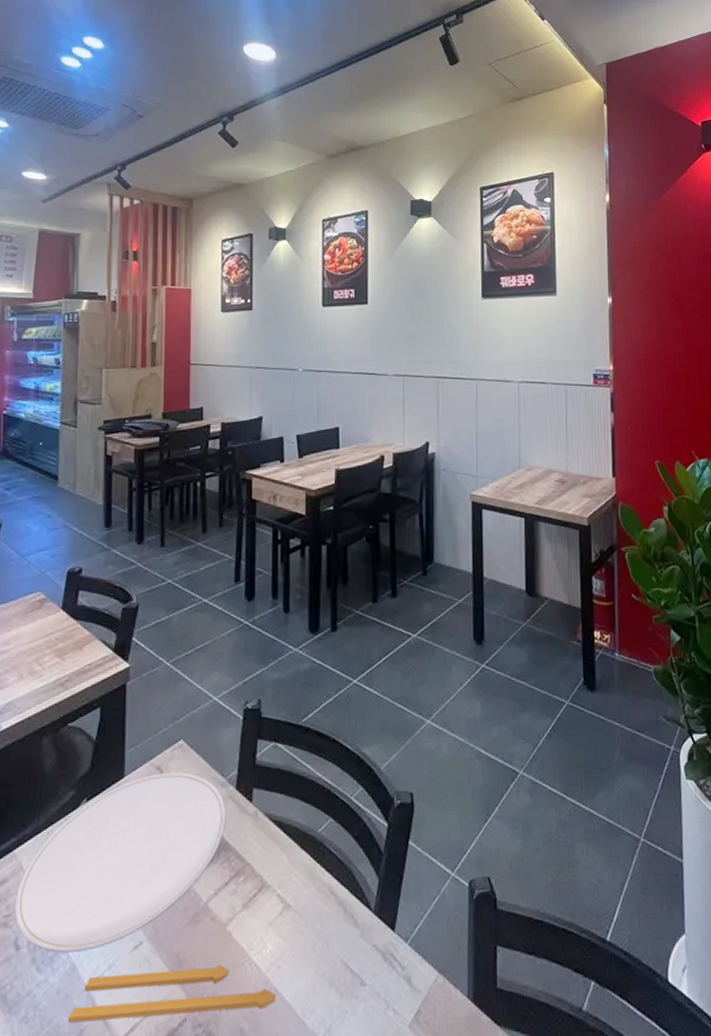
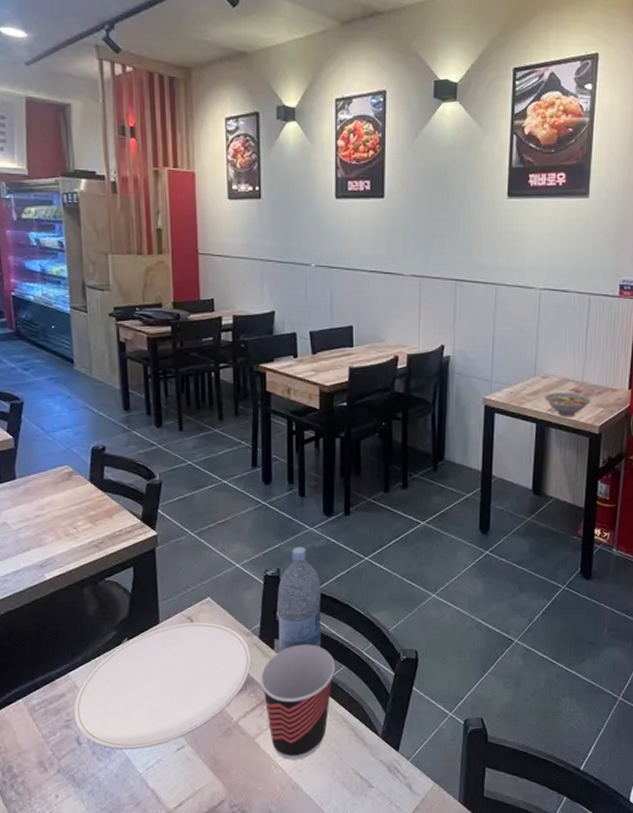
chopsticks: present [67,965,276,1024] -> none [126,766,298,798]
cup: none [235,792,320,953] -> present [260,644,335,760]
water bottle: none [257,671,305,806] -> present [277,547,321,653]
soup bowl: none [530,483,578,510] -> present [543,392,592,417]

